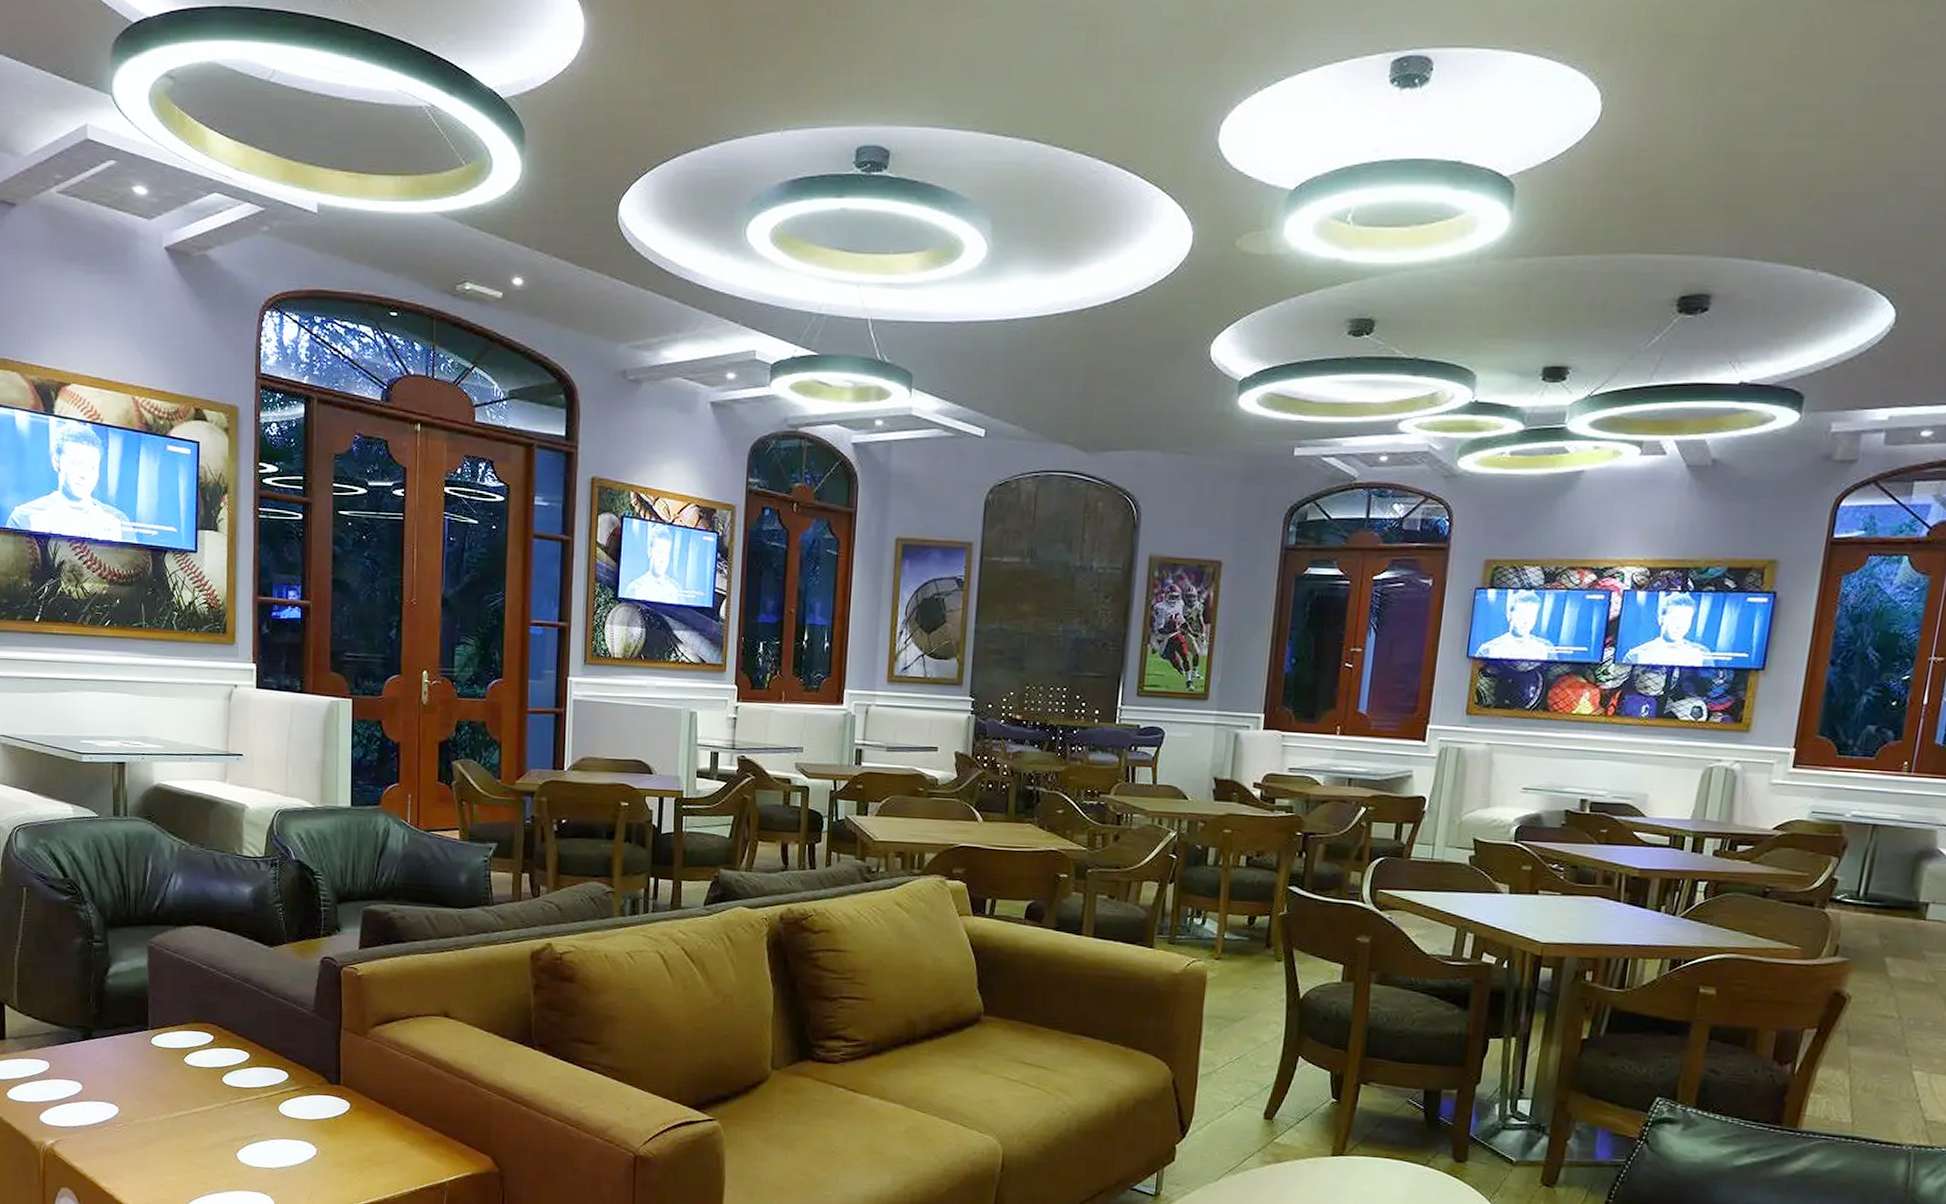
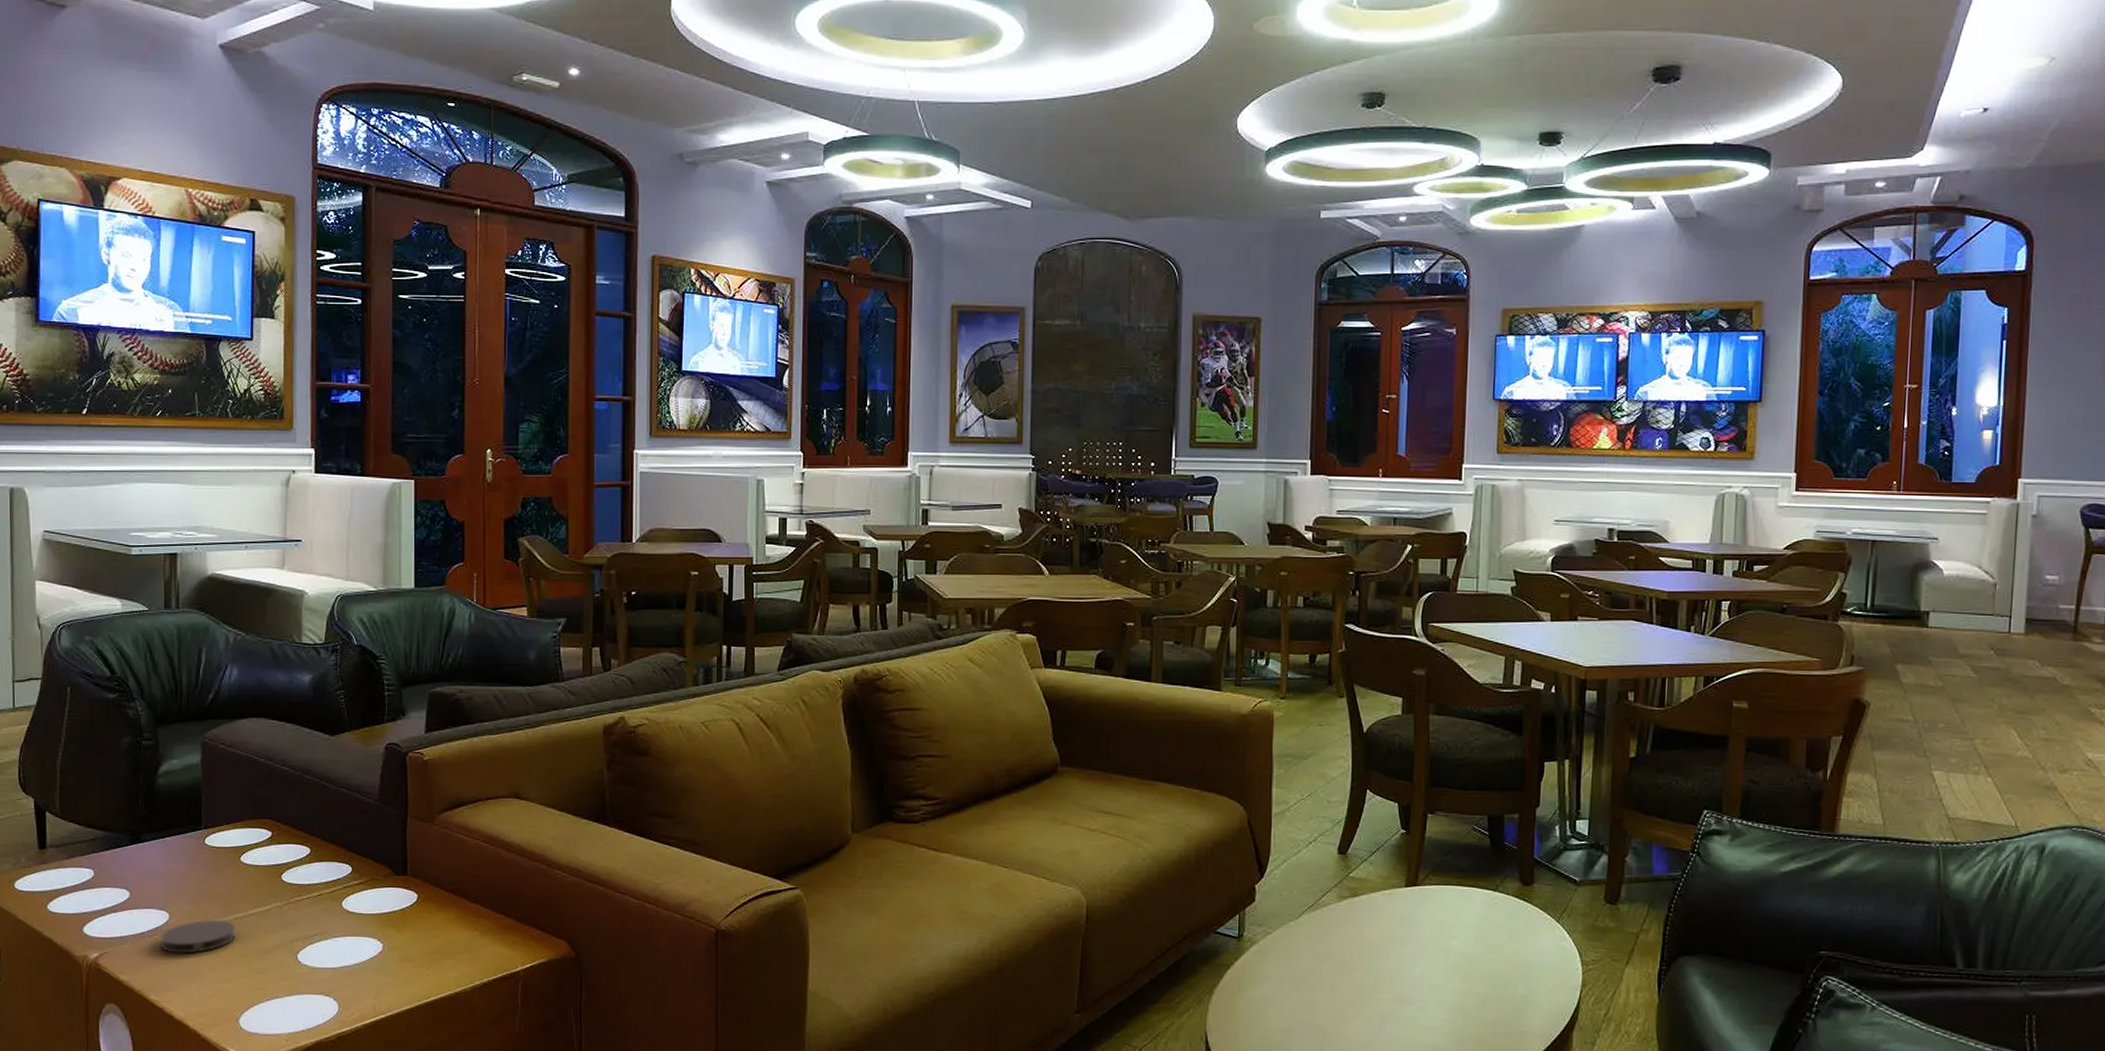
coaster: none [111,1115,180,1146] -> present [161,920,236,954]

